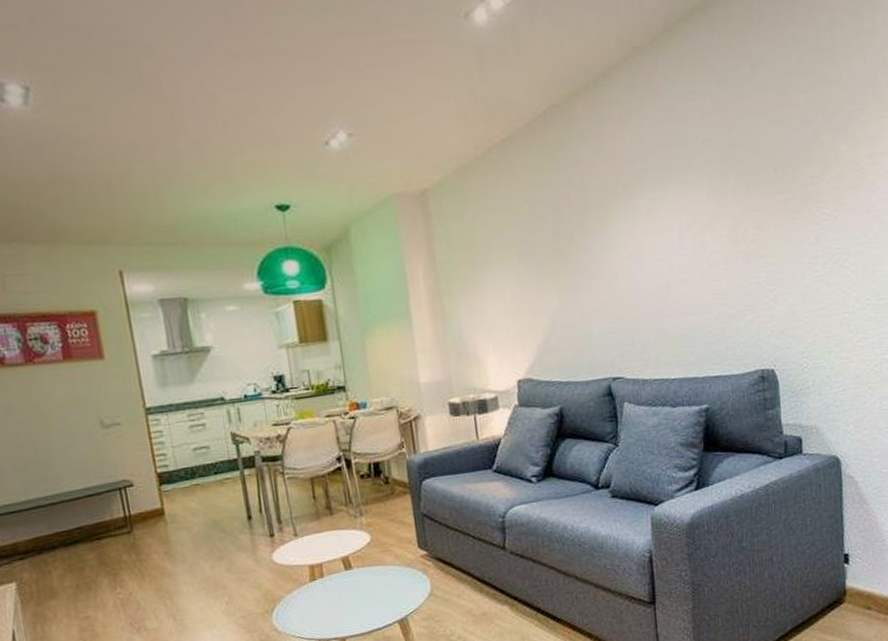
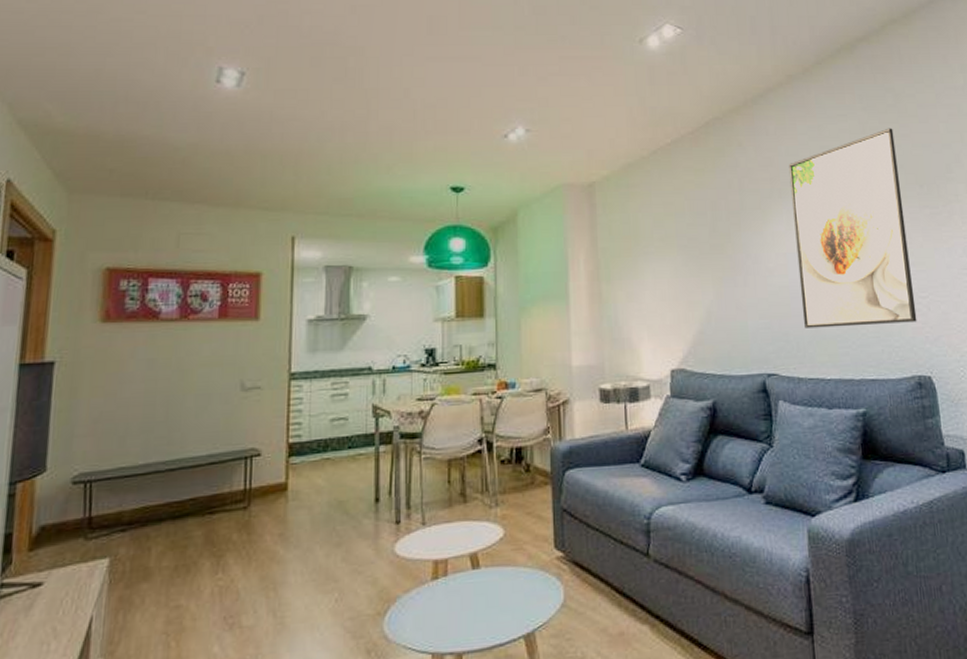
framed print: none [633,103,764,330] -> present [788,128,917,328]

